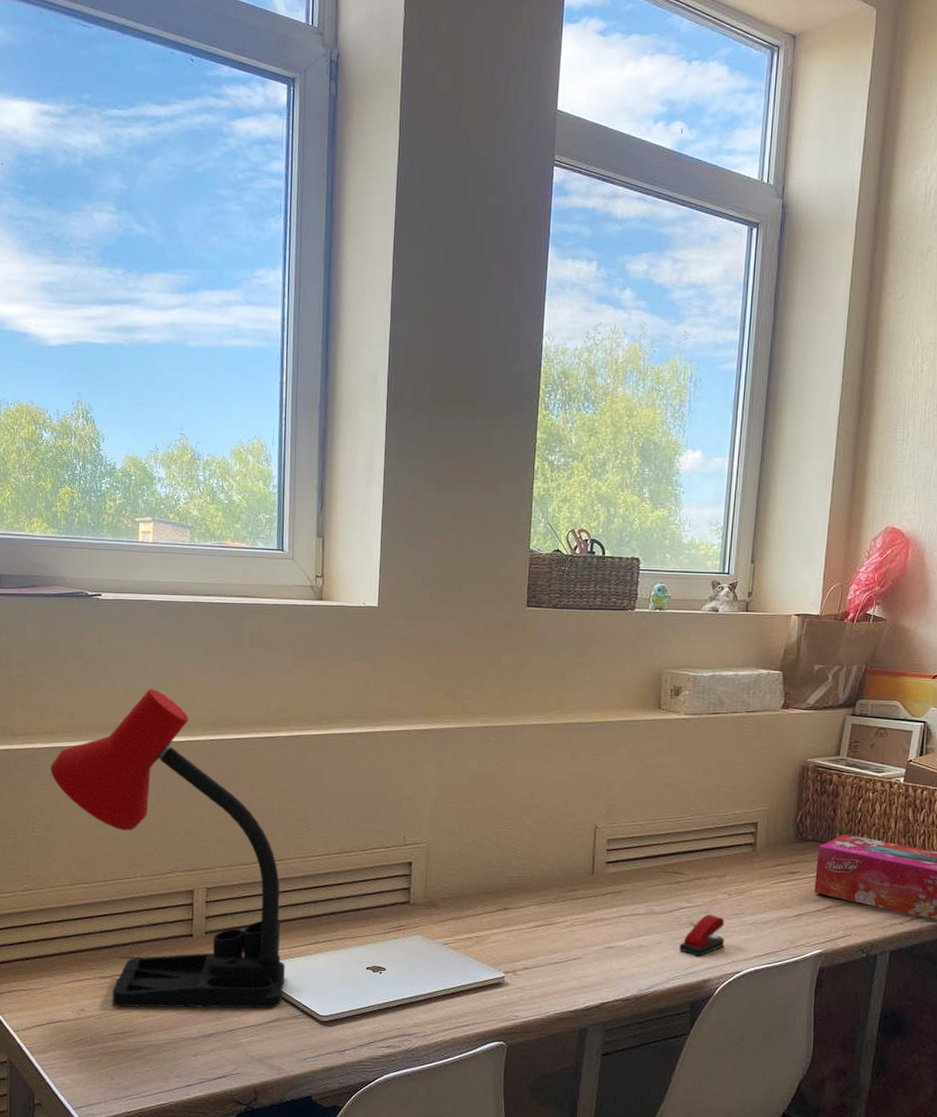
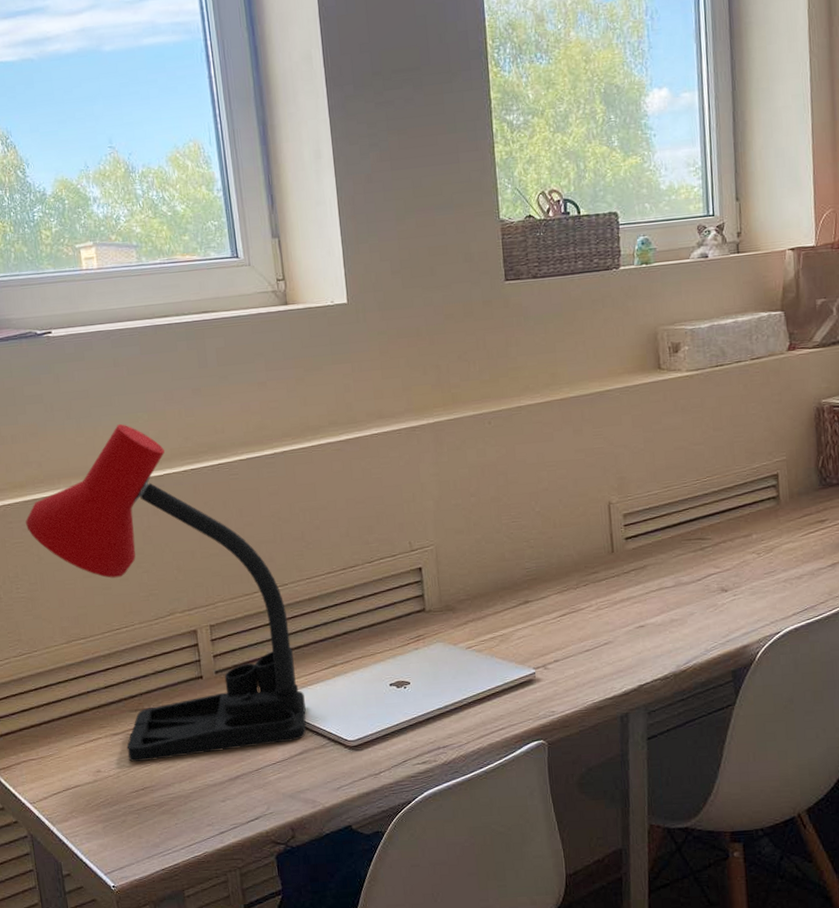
stapler: present [679,914,725,957] -> none [713,577,760,623]

